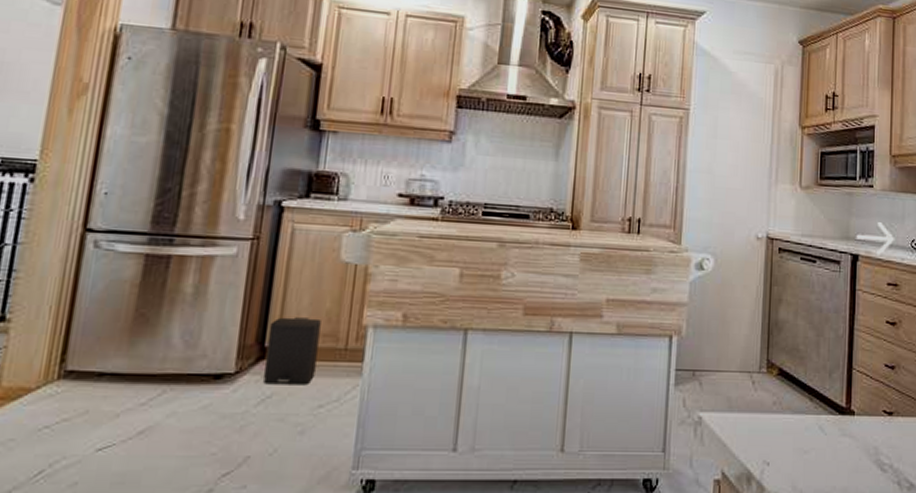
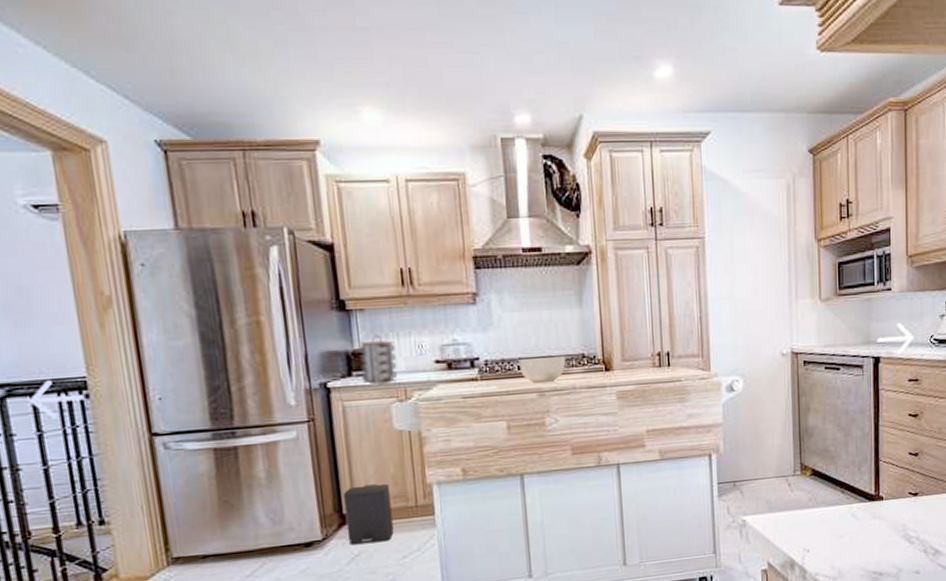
spice rack: none [319,159,361,212] -> present [359,335,398,385]
bowl: none [483,203,533,234] -> present [518,355,566,384]

